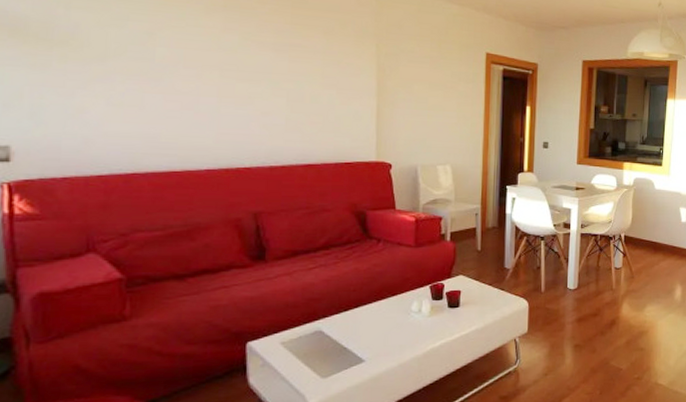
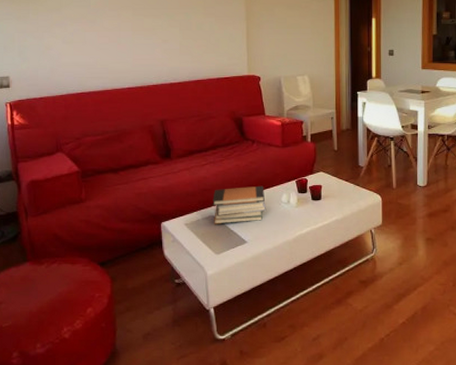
book stack: none [321,292,391,342] -> present [212,185,266,224]

